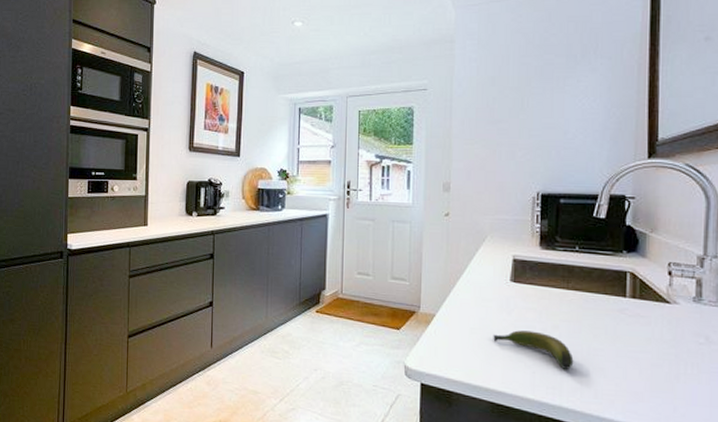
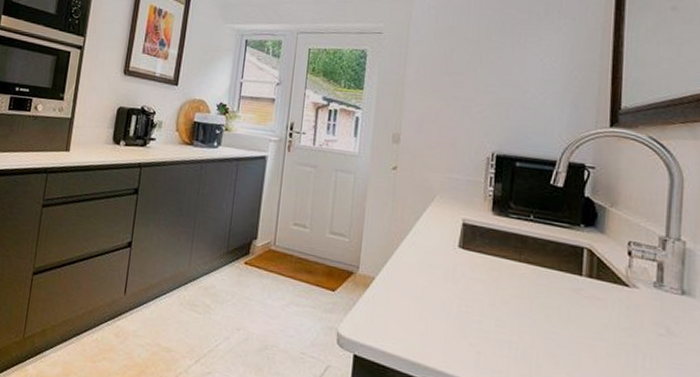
banana: present [493,330,574,371] -> none [436,303,523,353]

